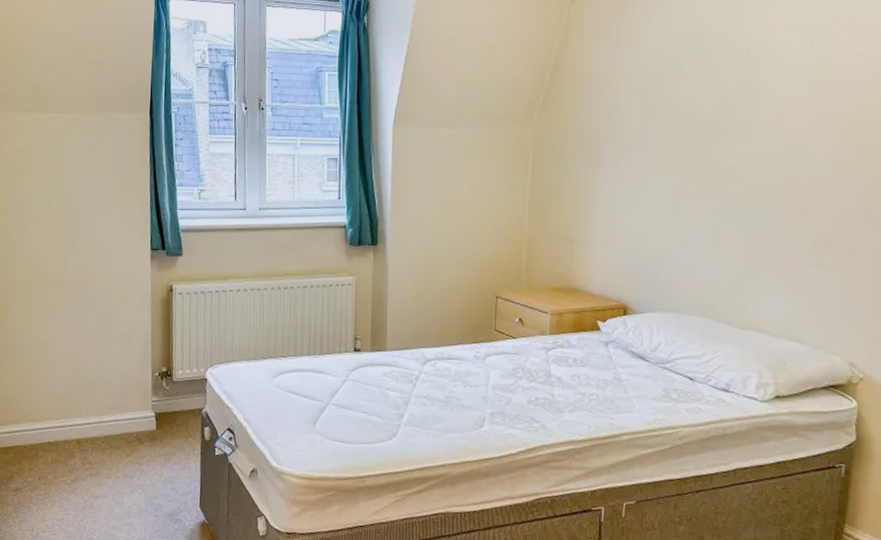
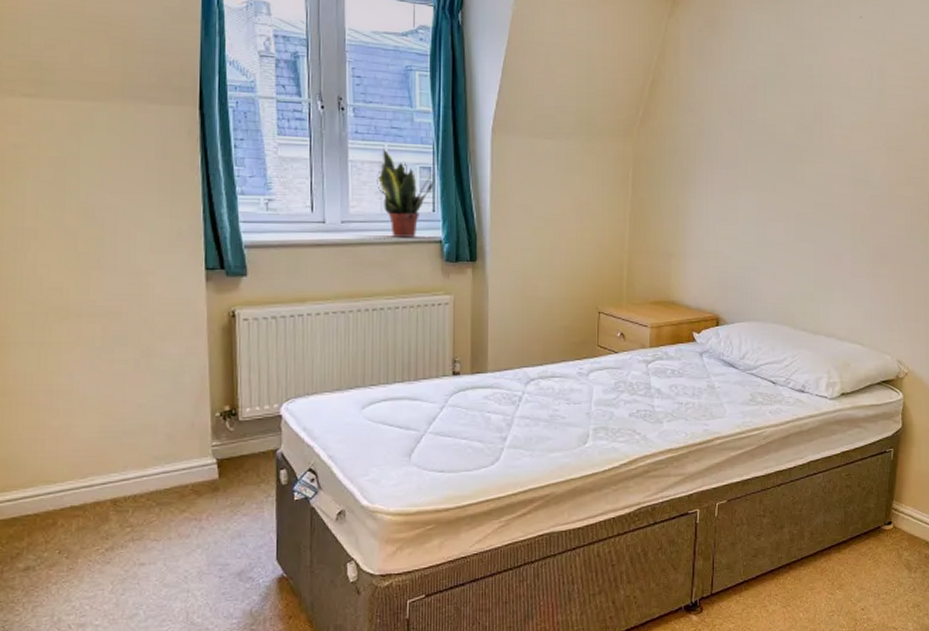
potted plant: none [290,143,340,223] -> present [377,149,434,237]

